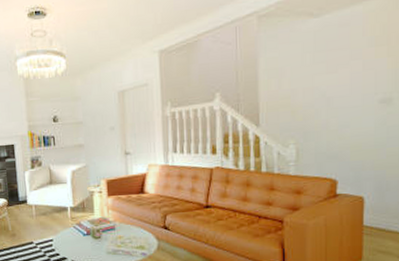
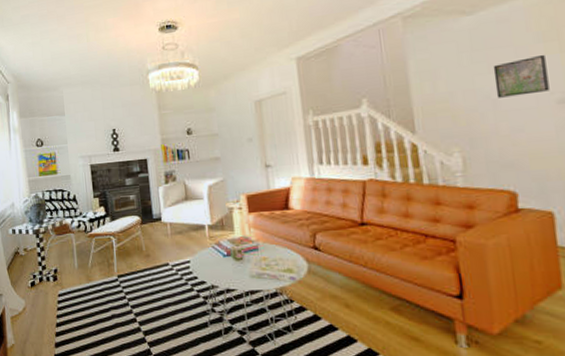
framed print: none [330,57,375,96] -> present [493,54,550,98]

